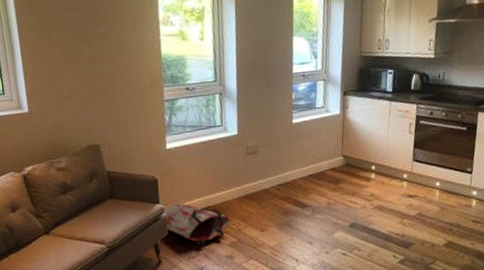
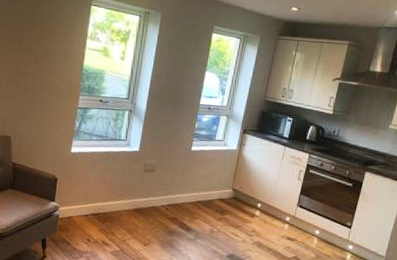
bag: present [164,203,230,246] -> none [56,204,117,249]

